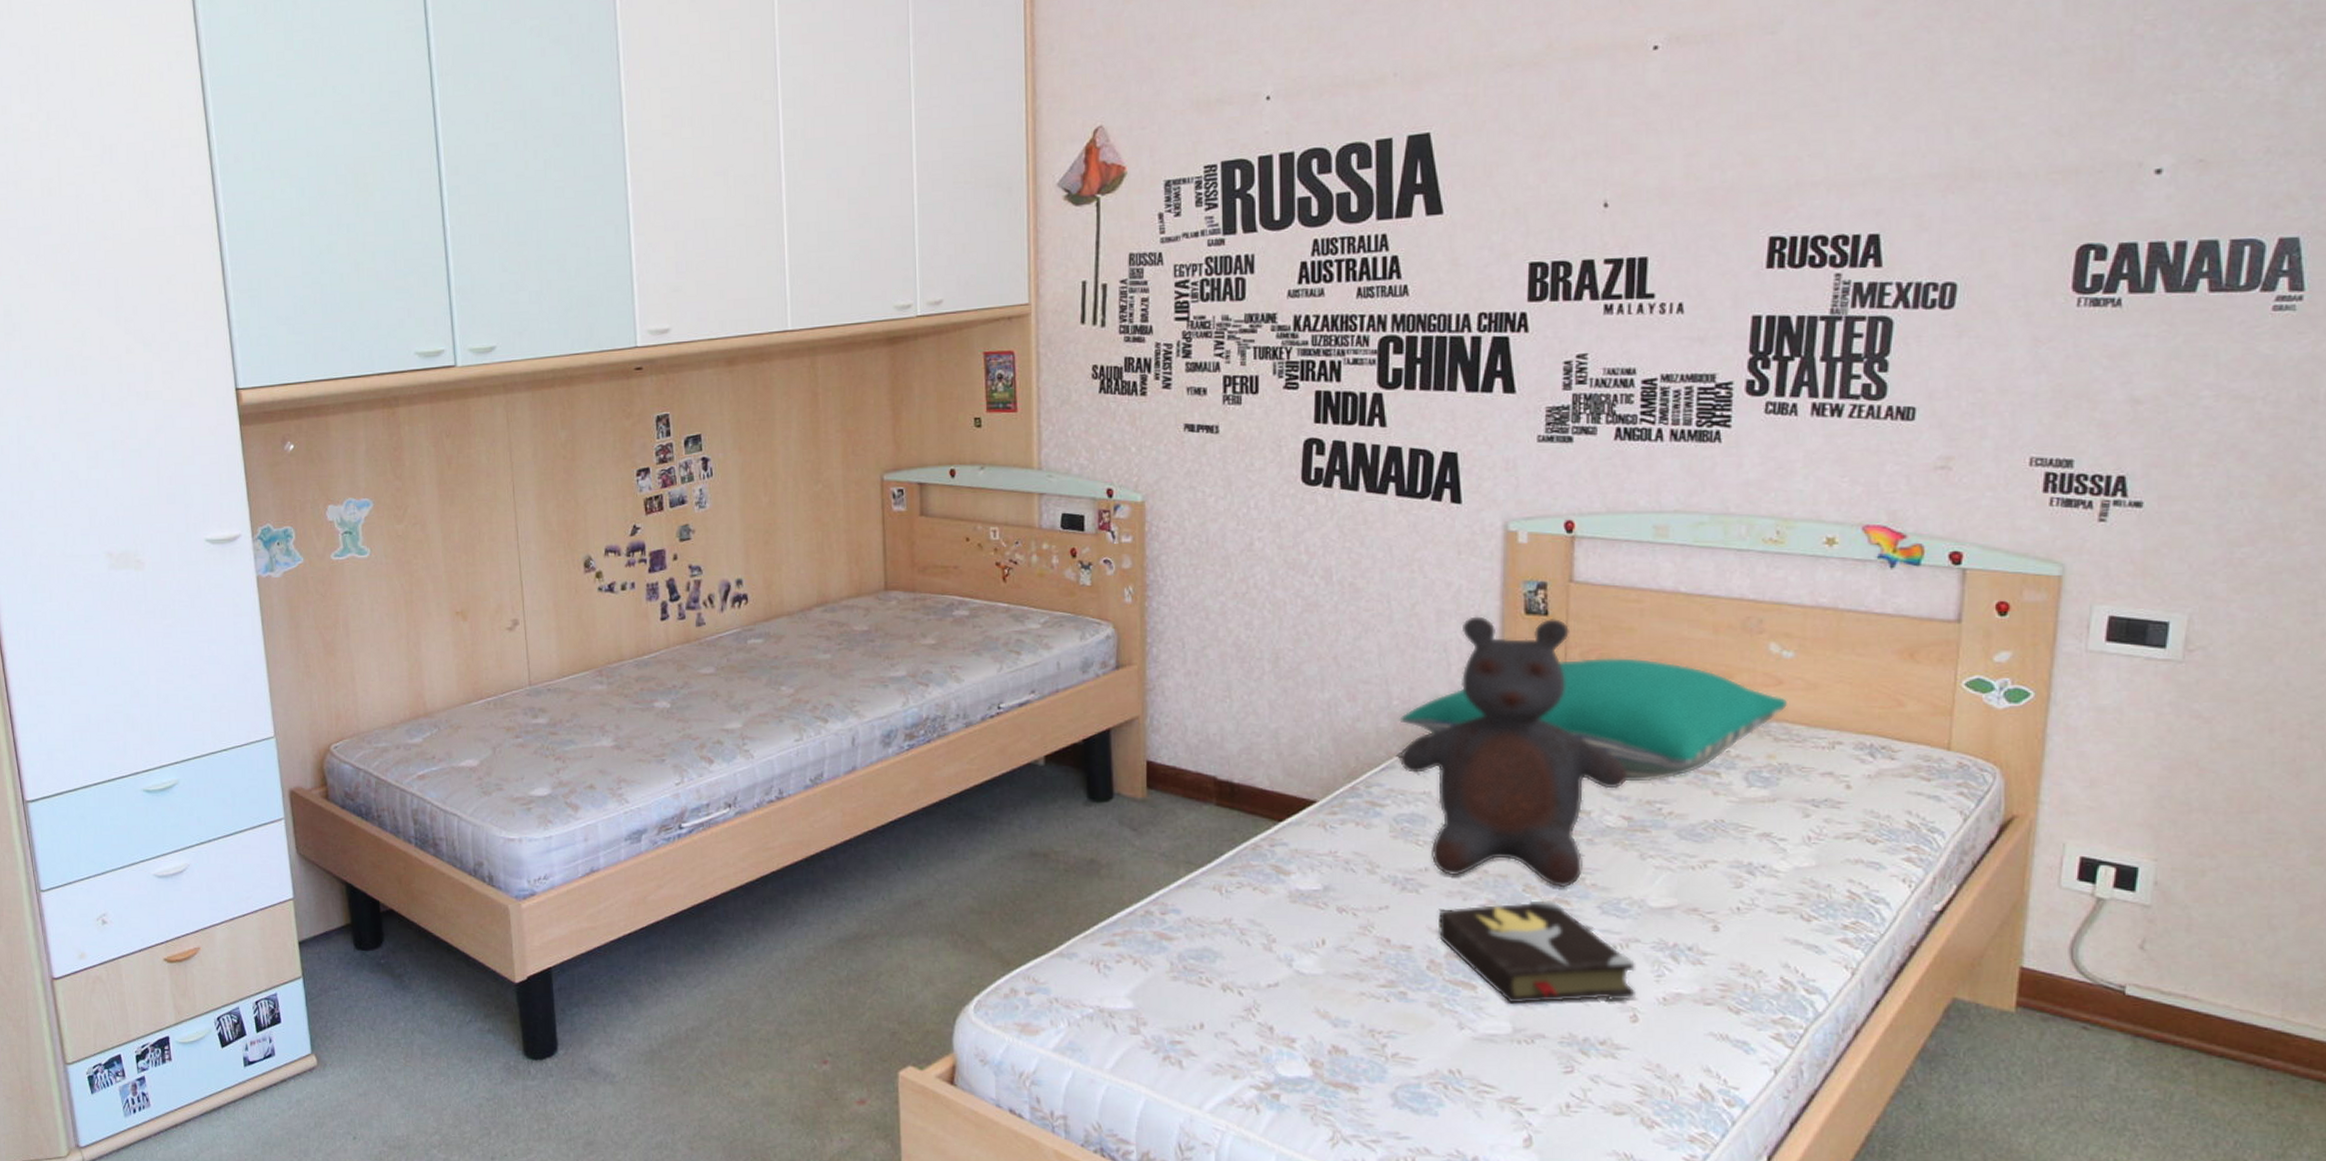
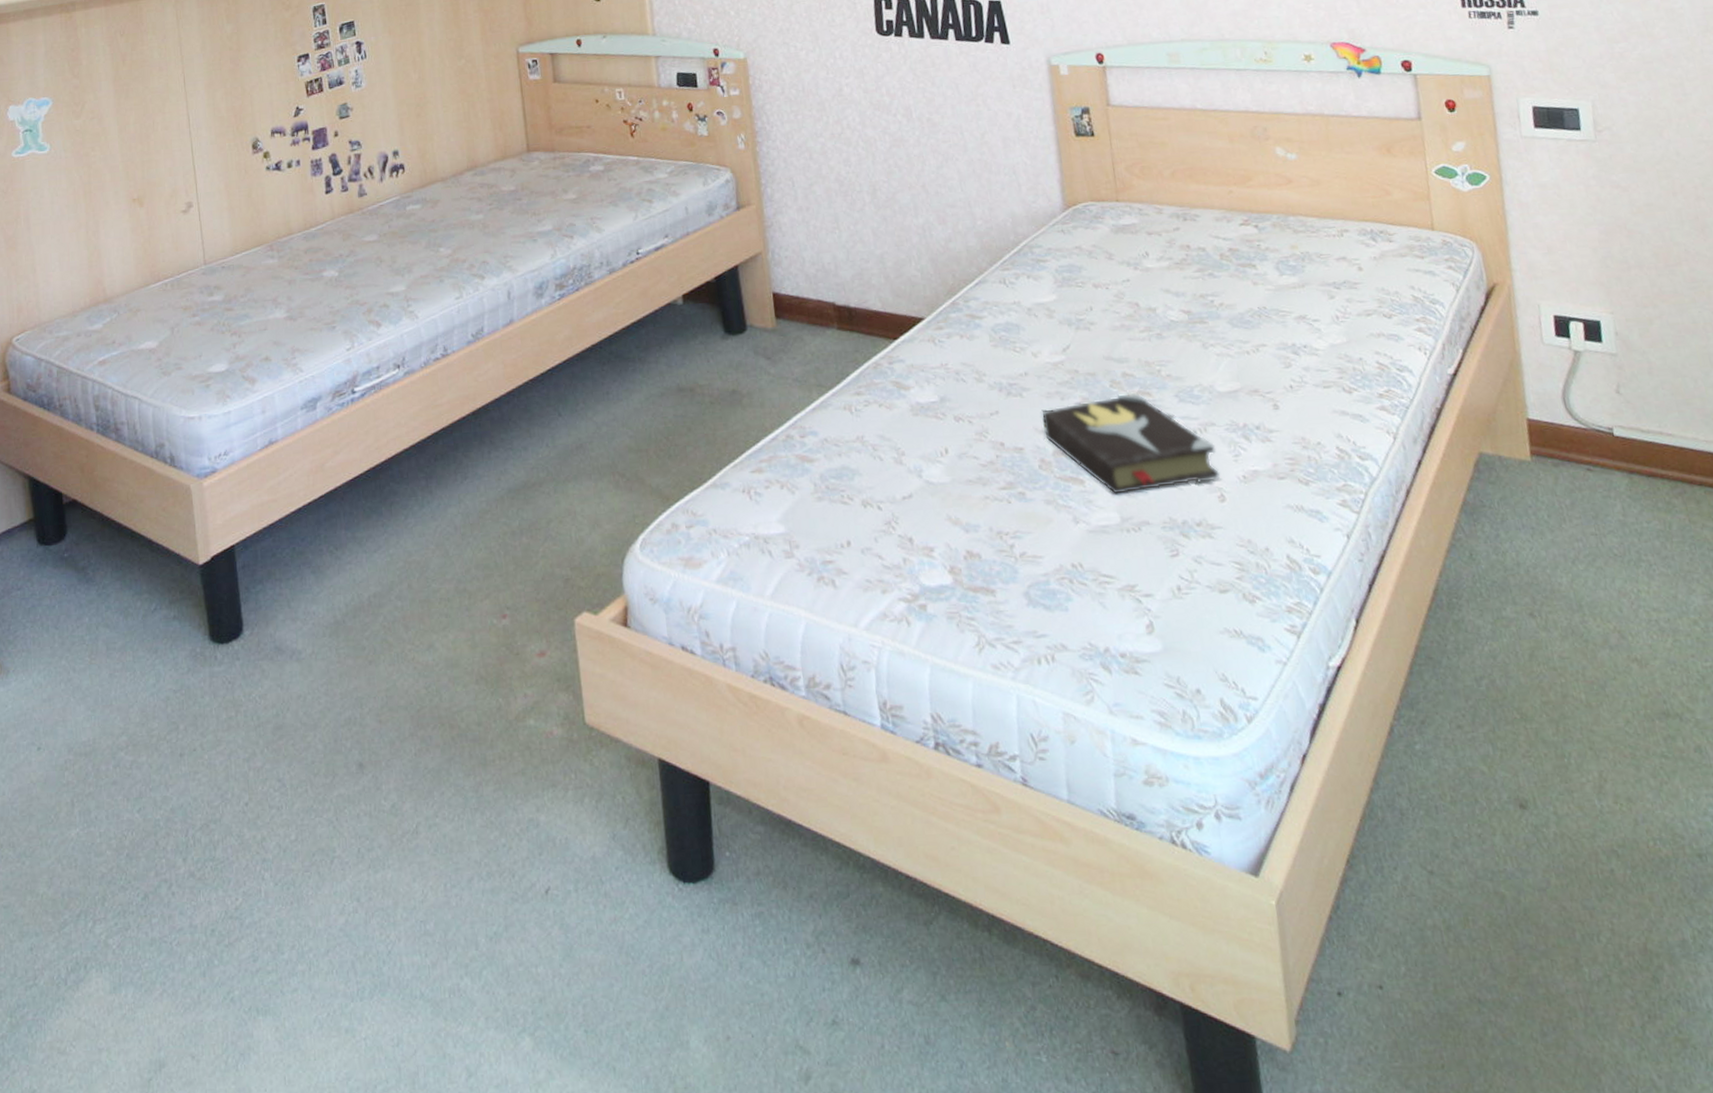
teddy bear: present [1398,616,1627,888] -> none [988,139,1182,381]
pillow: present [1399,658,1787,782] -> none [984,168,1299,279]

